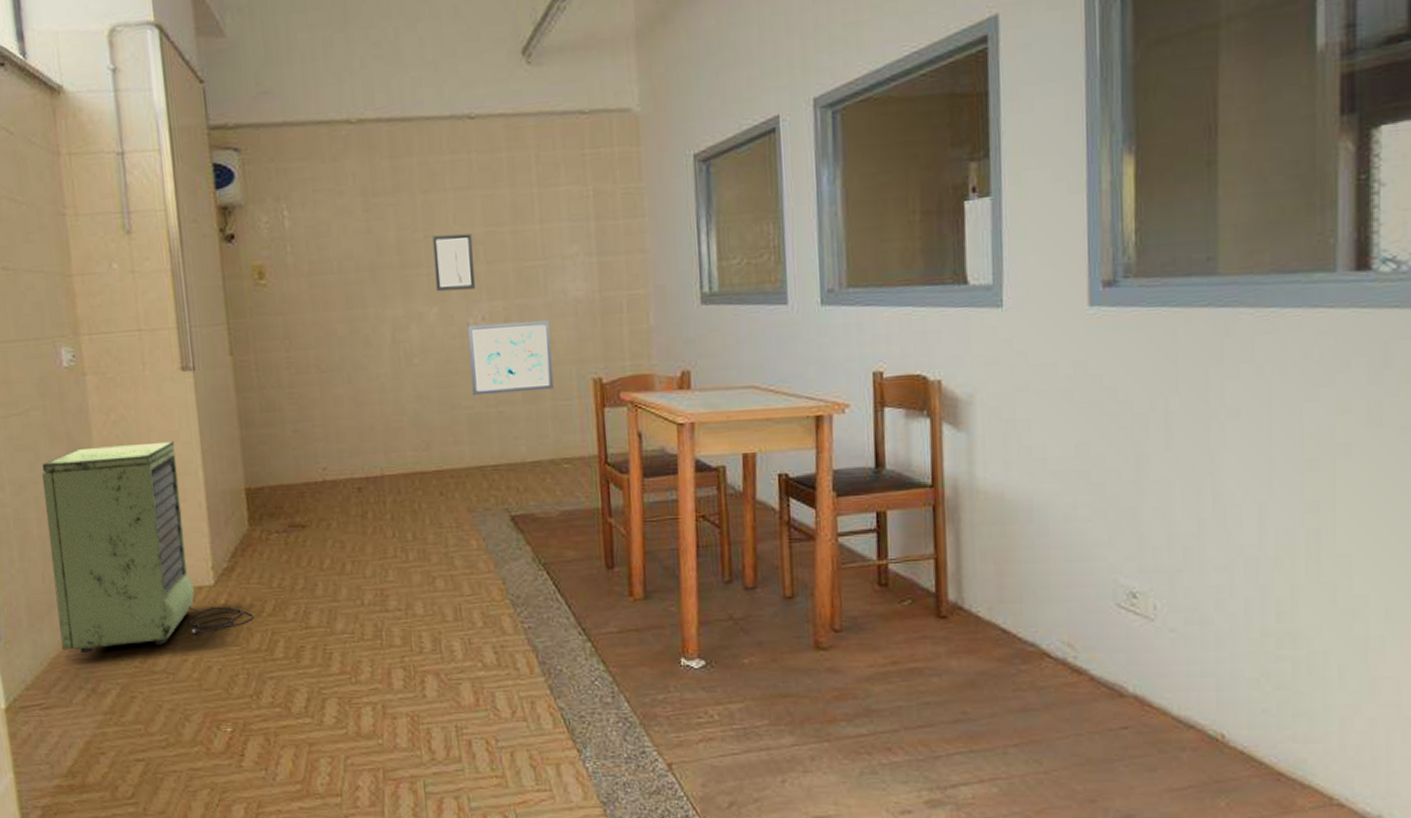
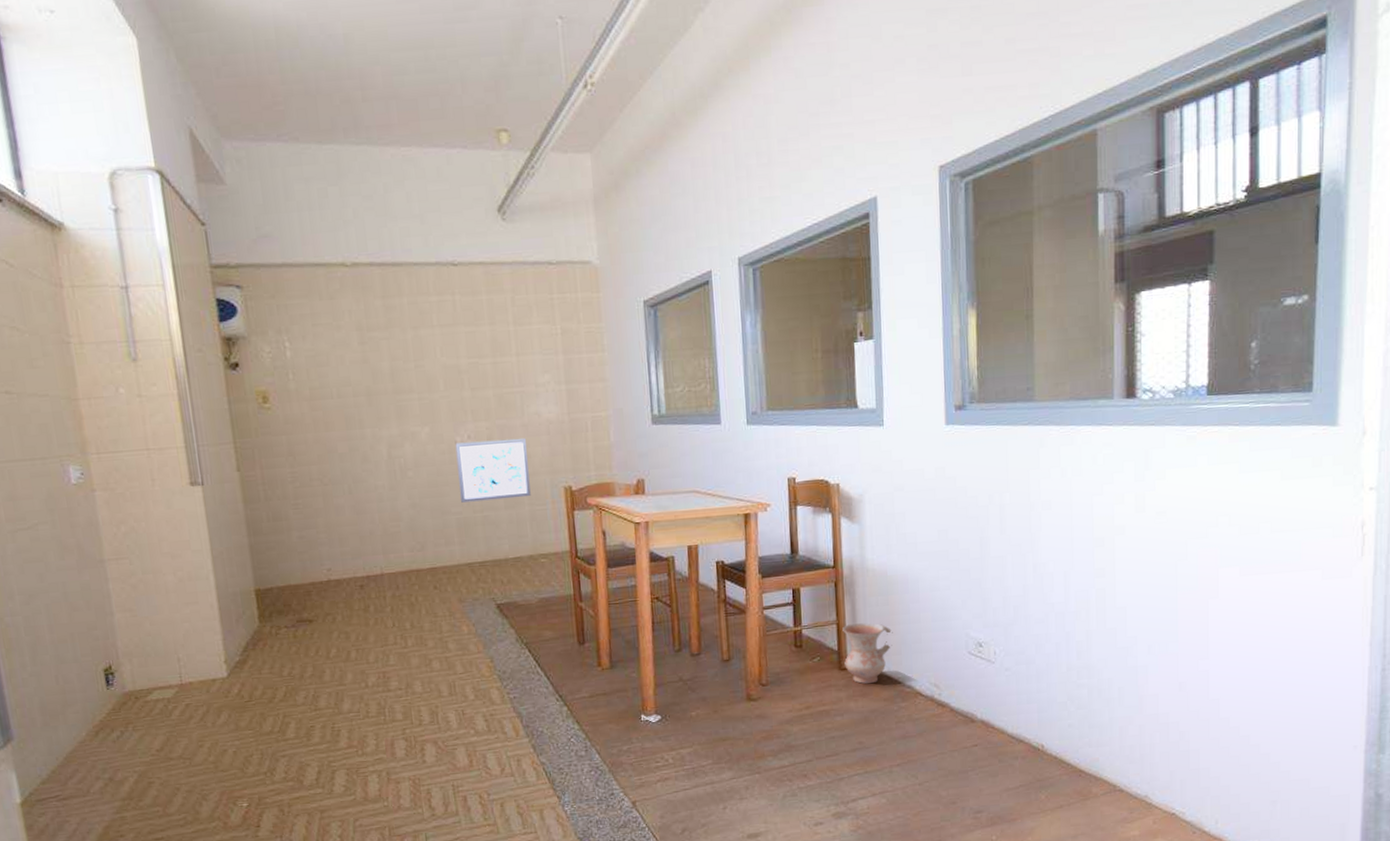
storage cabinet: present [42,441,253,654] -> none [53,549,266,747]
wall art: present [432,234,476,292] -> none [422,364,462,414]
ceramic jug: none [942,558,1011,638] -> present [842,622,893,684]

